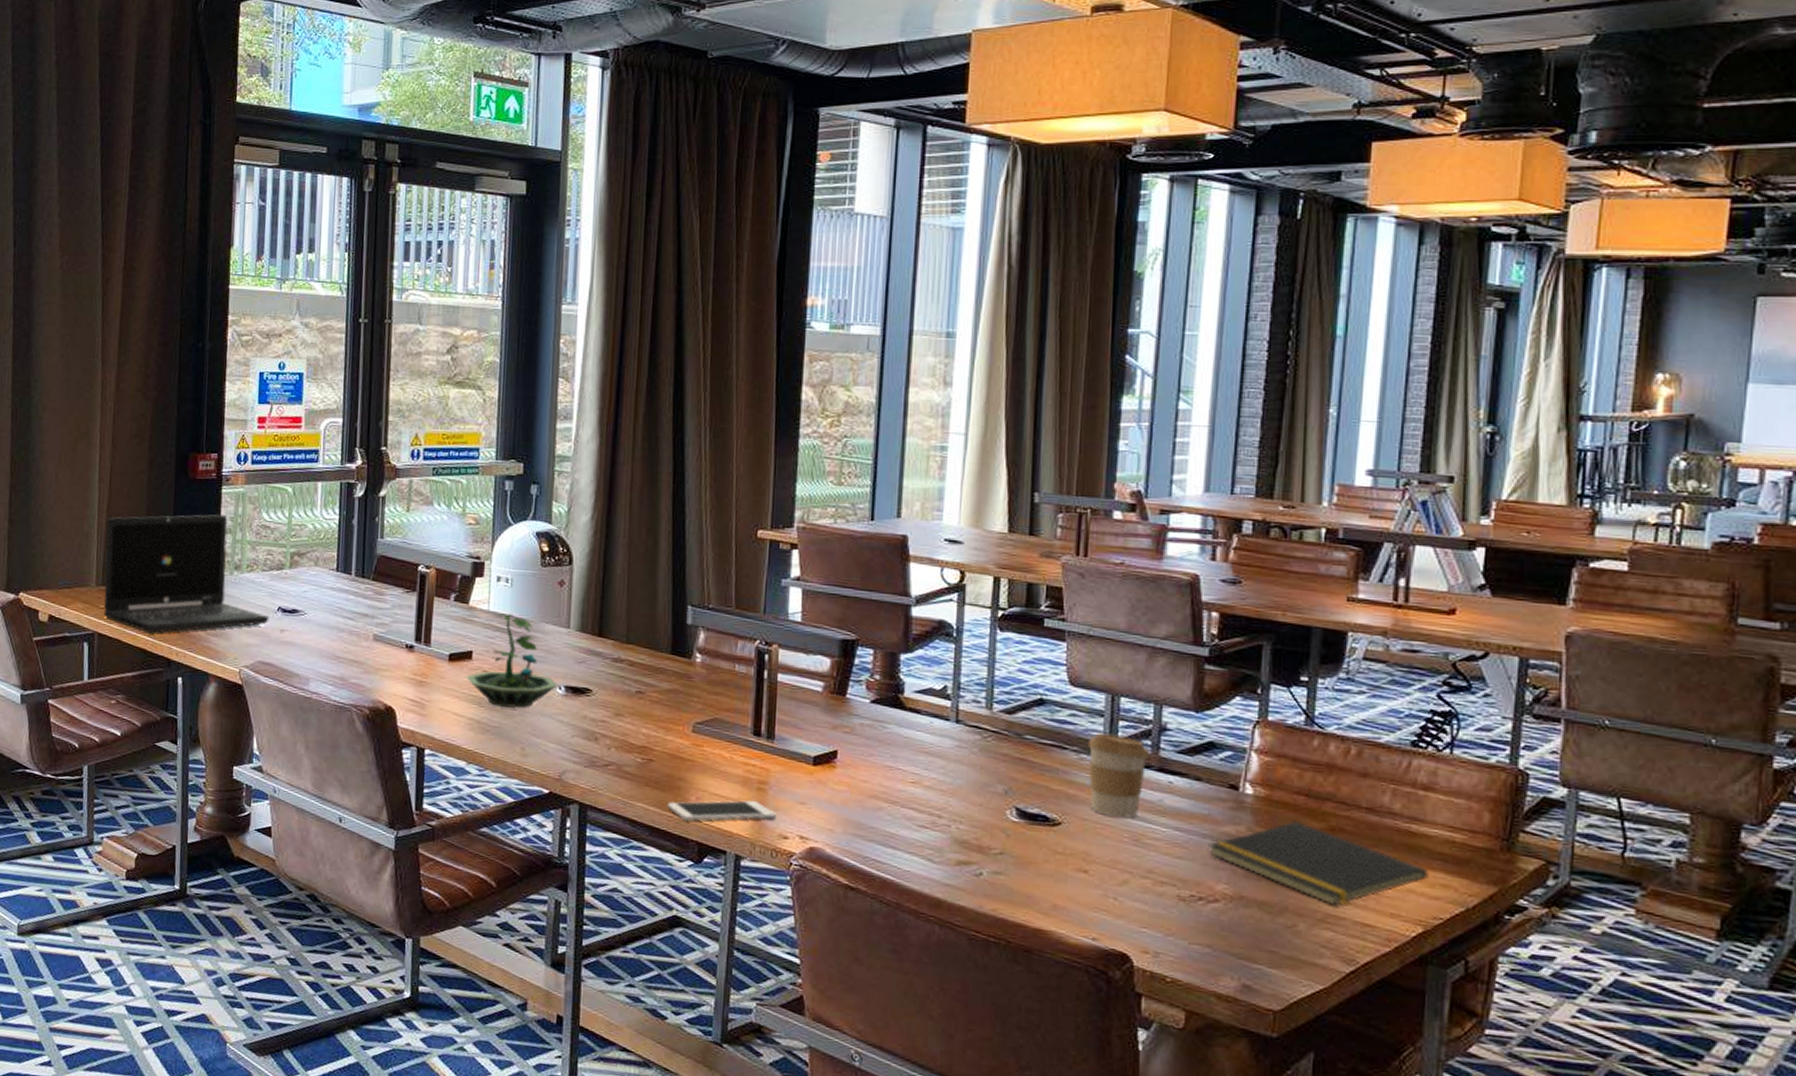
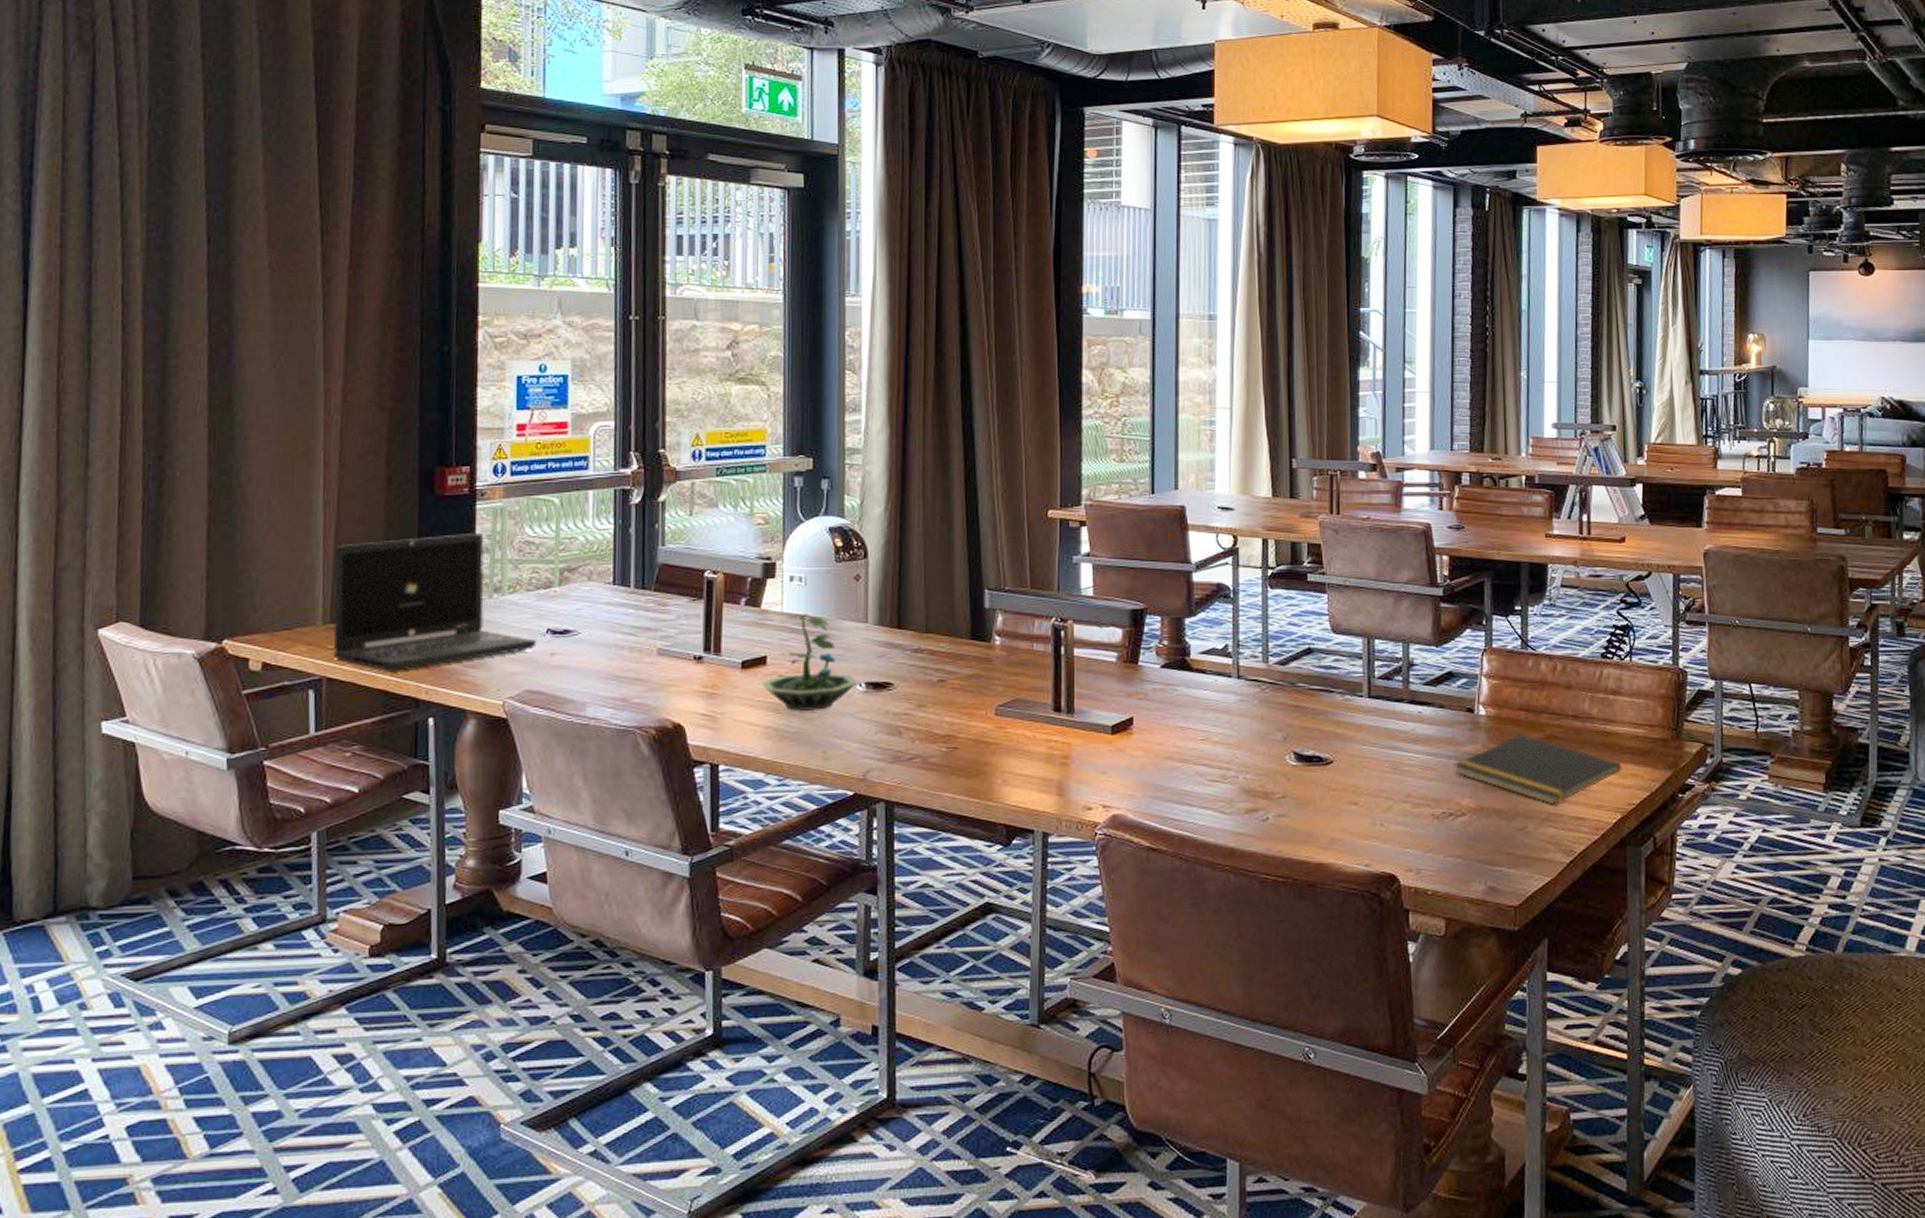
cell phone: present [666,800,777,821] -> none [973,775,1080,804]
coffee cup: present [1087,732,1150,819] -> none [1350,673,1402,750]

